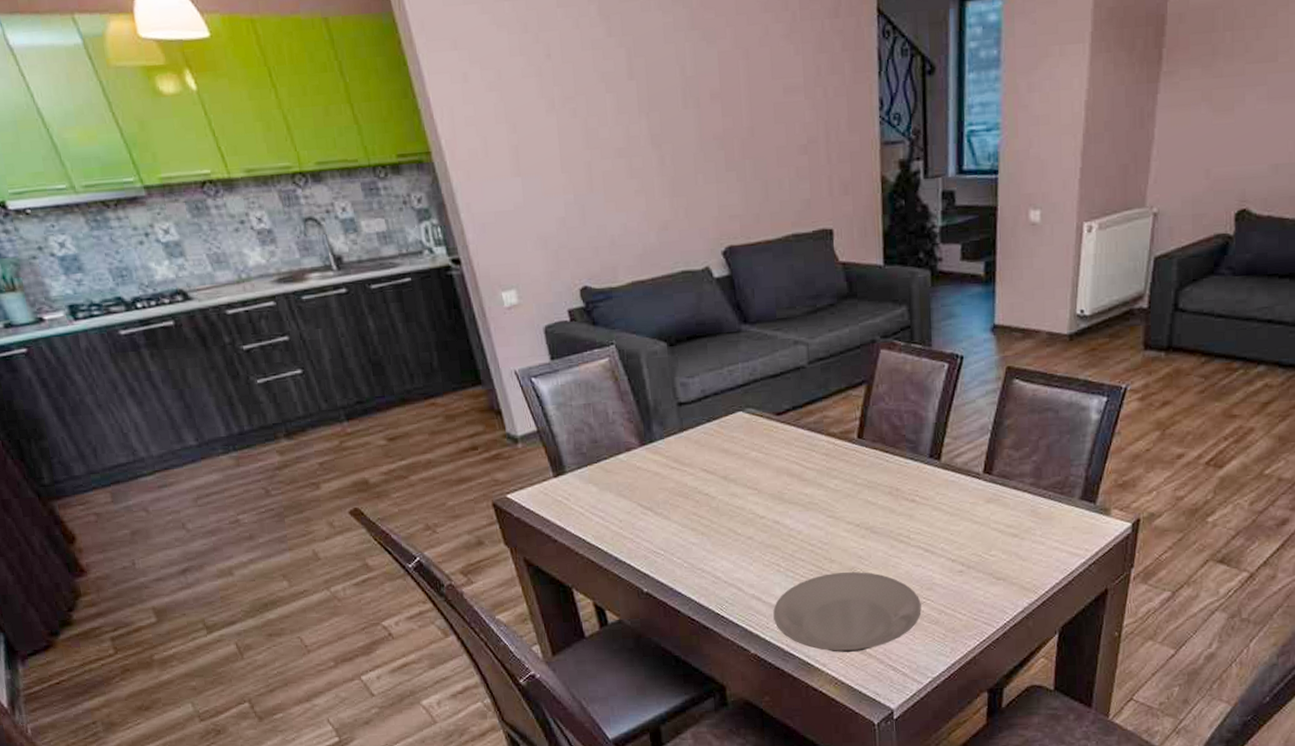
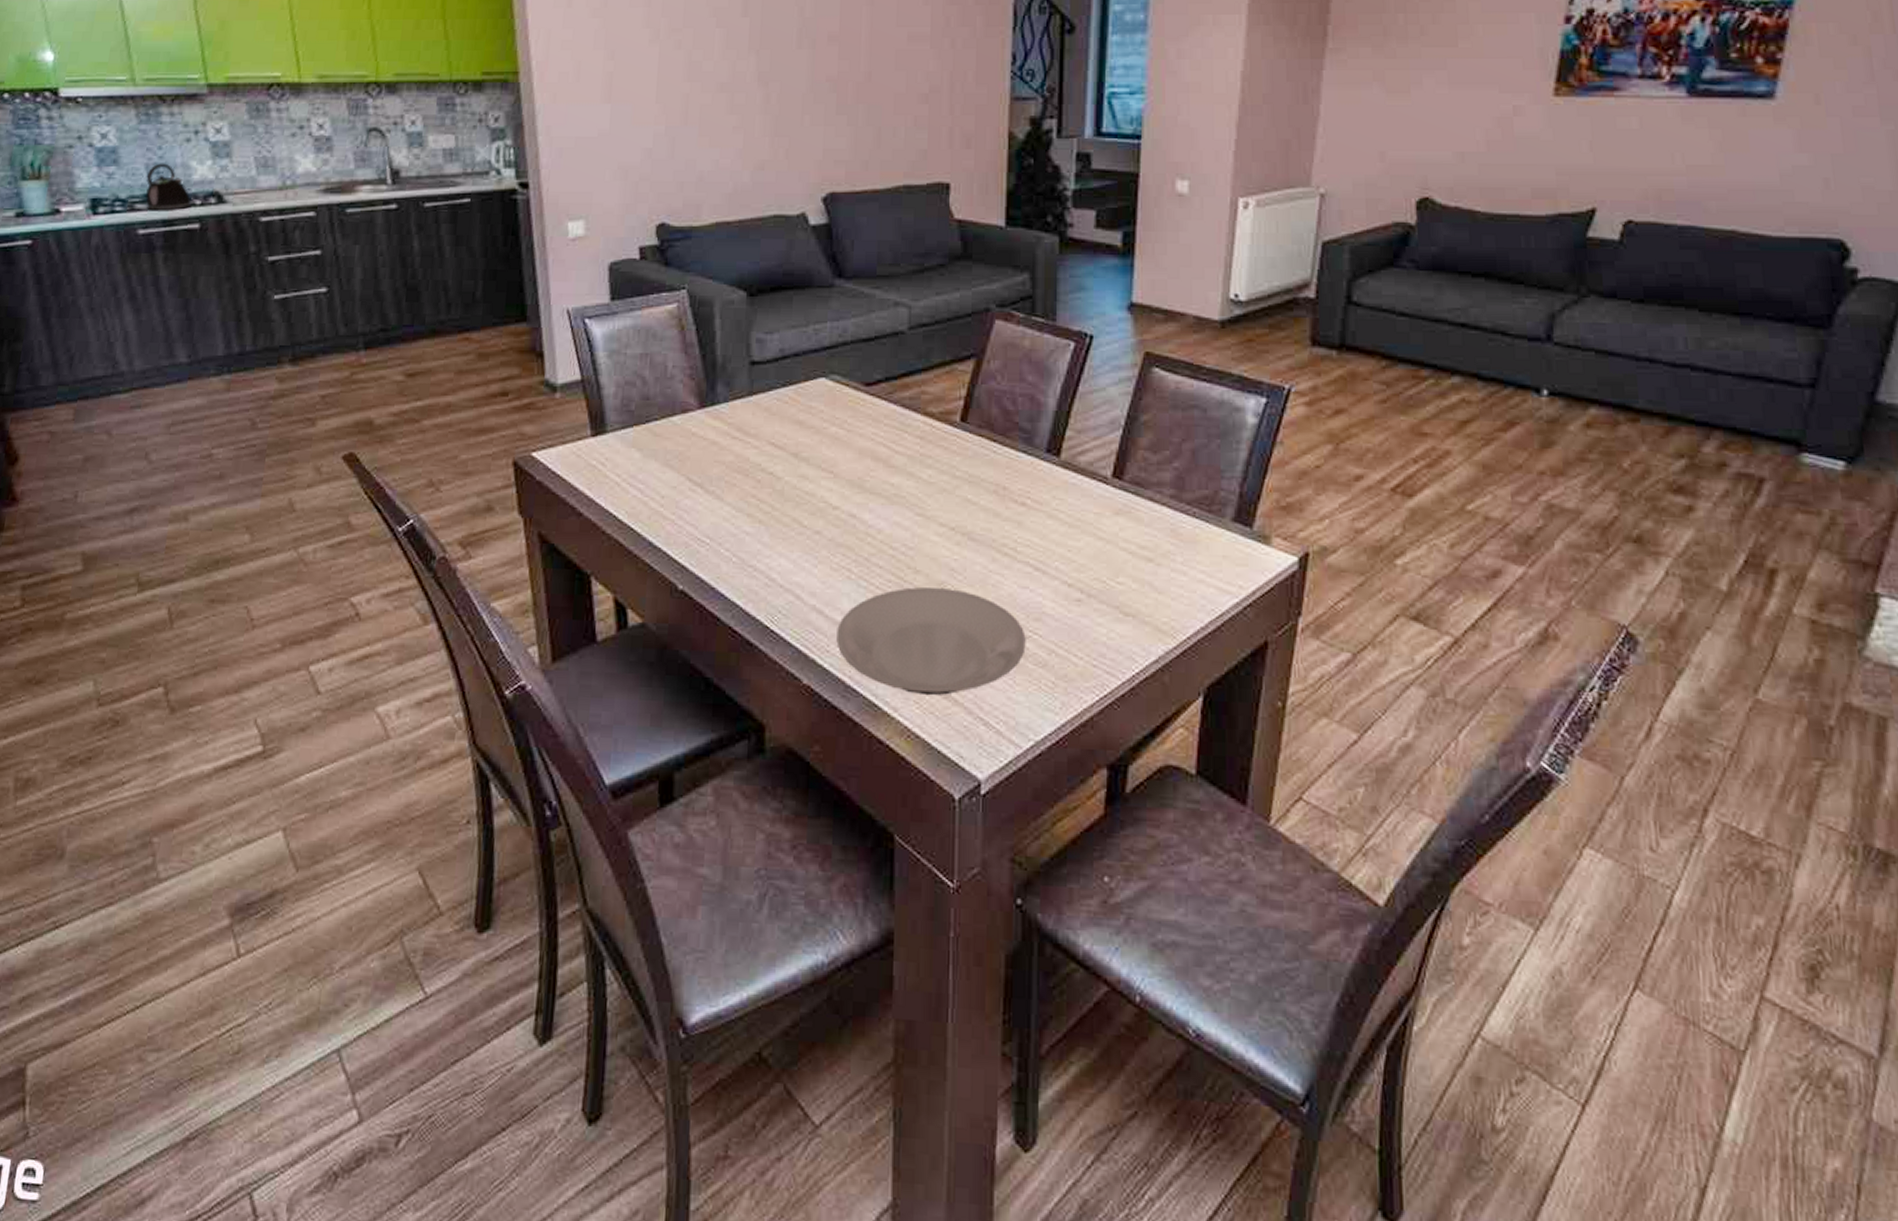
kettle: none [113,266,162,314] -> present [145,163,192,213]

